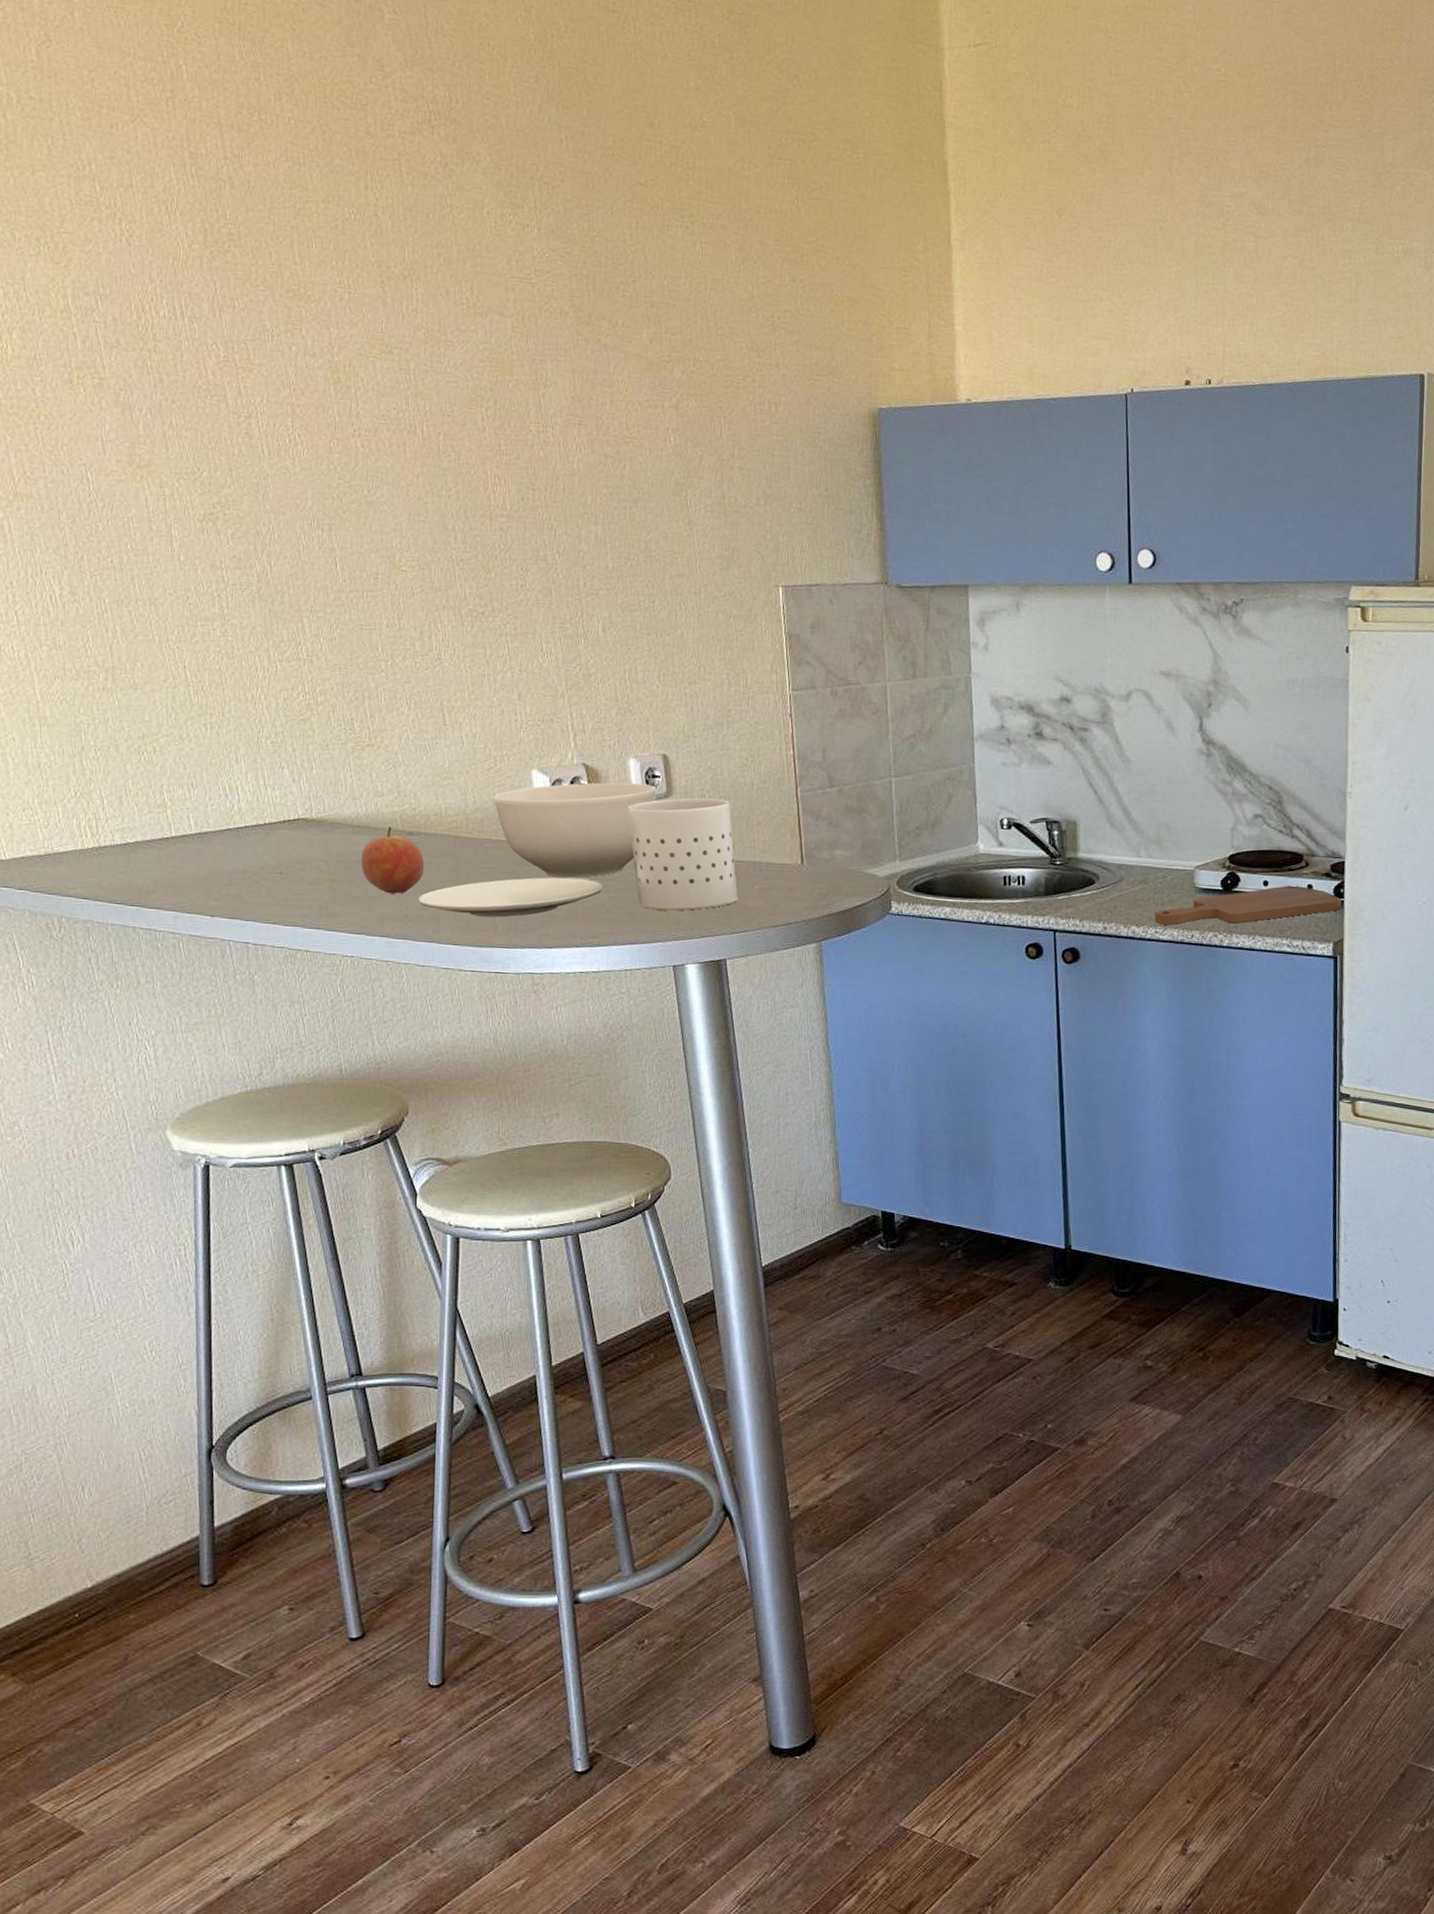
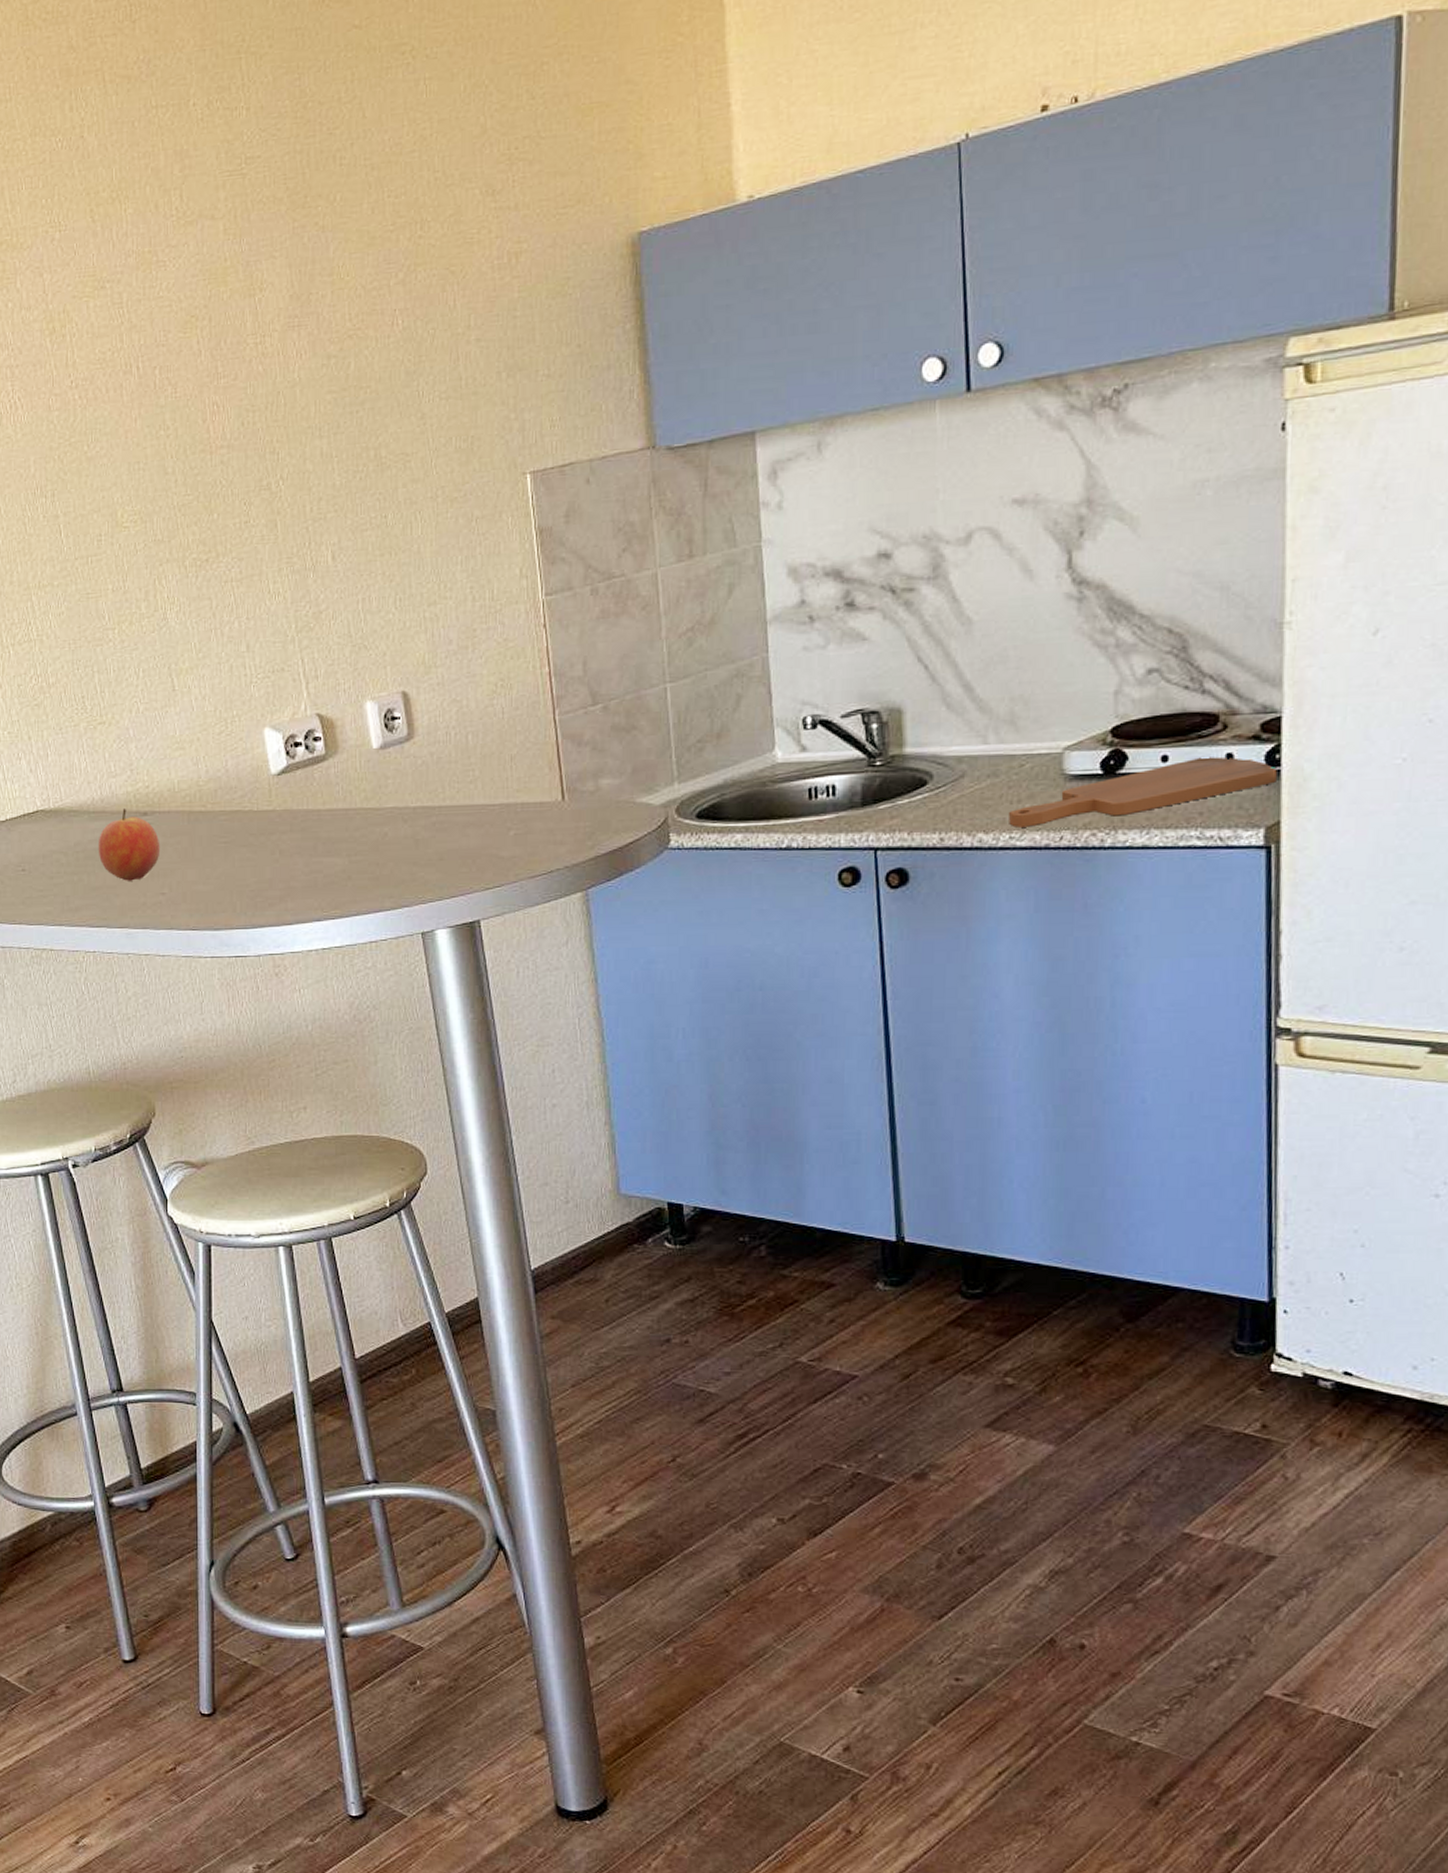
plate: present [418,877,603,918] -> none [156,844,343,897]
bowl: present [492,782,656,878] -> none [225,729,396,845]
mug: present [627,798,739,911] -> none [366,735,491,871]

